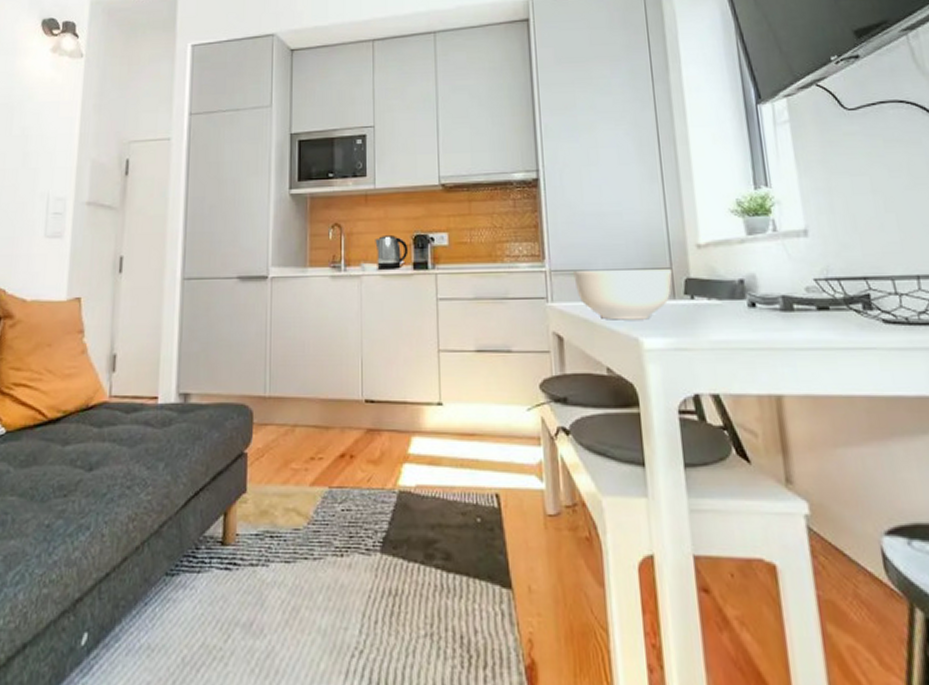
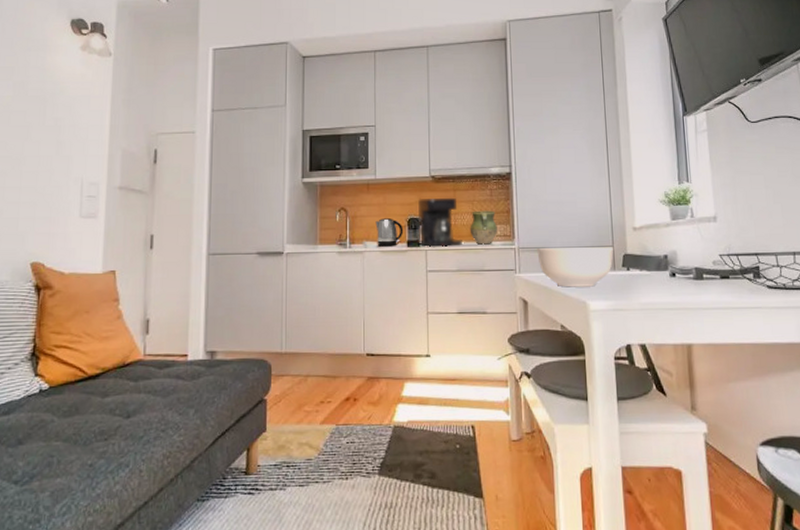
coffee maker: none [426,209,480,271] -> present [418,197,462,248]
ceramic jug: none [489,225,523,267] -> present [469,210,497,245]

